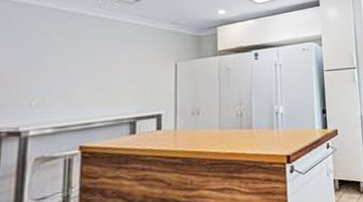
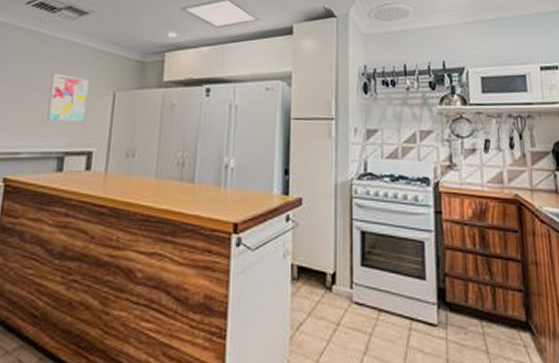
wall art: none [116,52,151,93] -> present [47,74,89,124]

